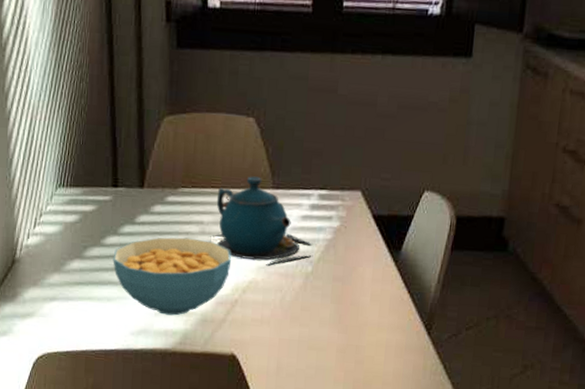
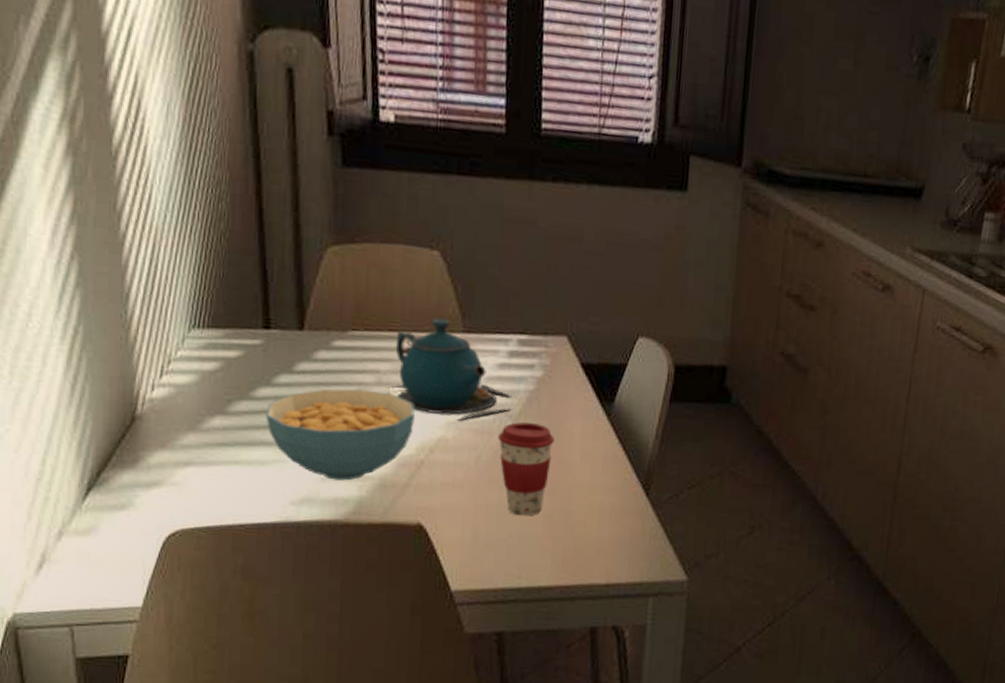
coffee cup: none [299,267,348,350] -> present [497,422,554,516]

